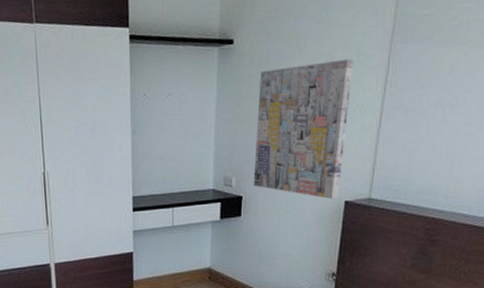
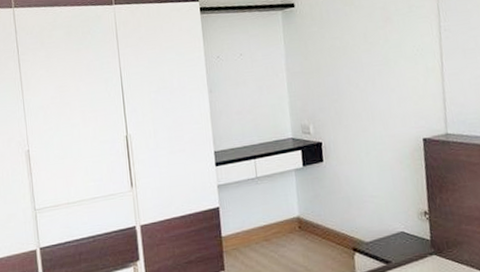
wall art: present [253,59,354,200] -> none [322,10,416,138]

